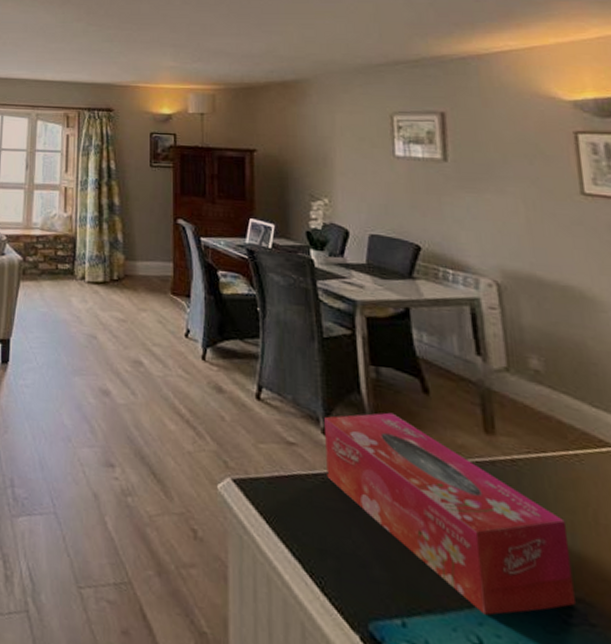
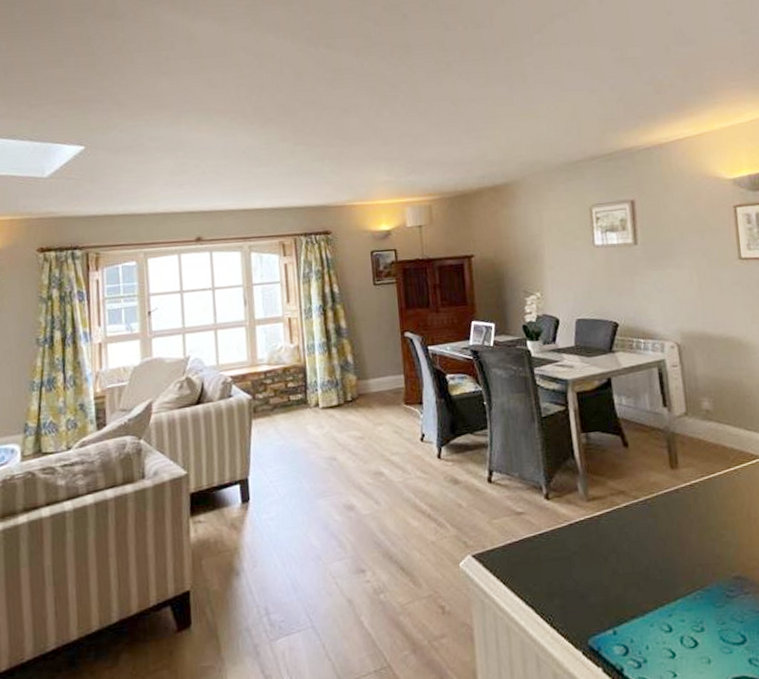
tissue box: present [324,412,575,615] -> none [546,468,735,608]

